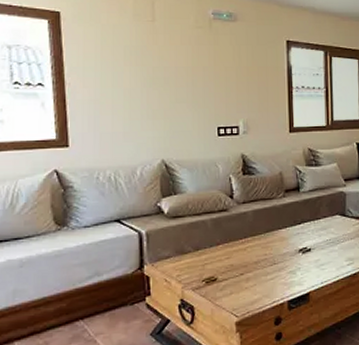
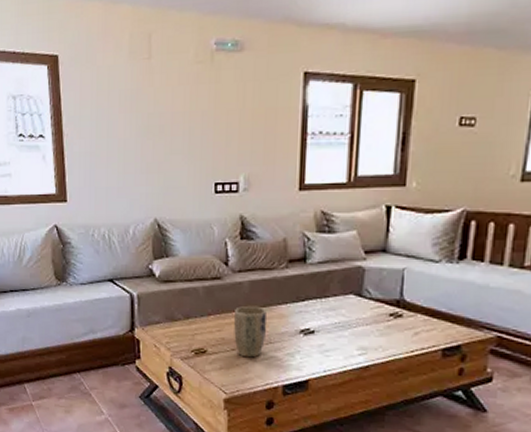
plant pot: none [241,232,271,280] -> present [234,305,268,358]

